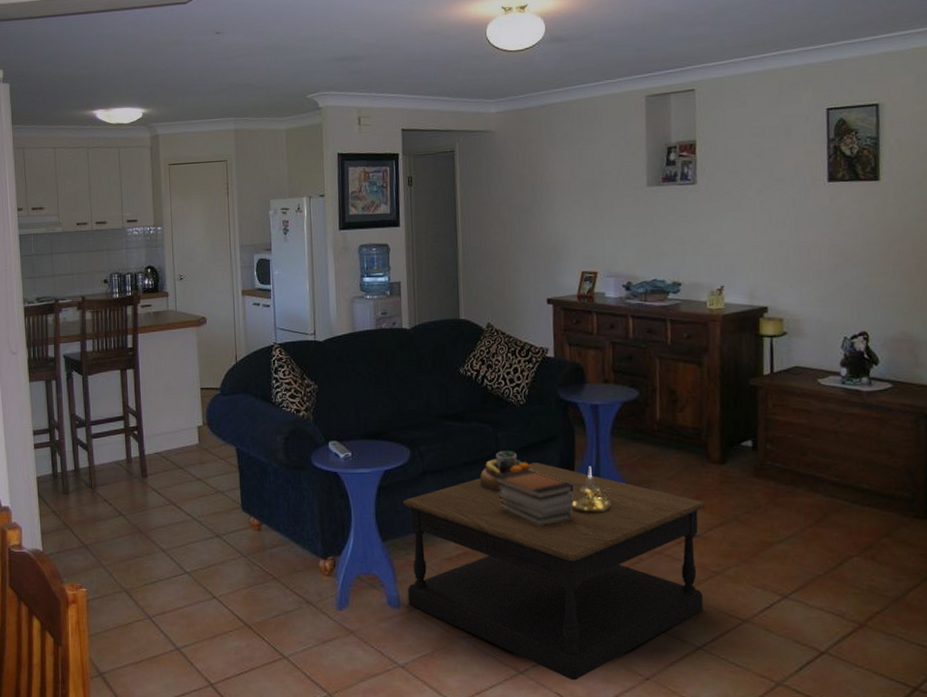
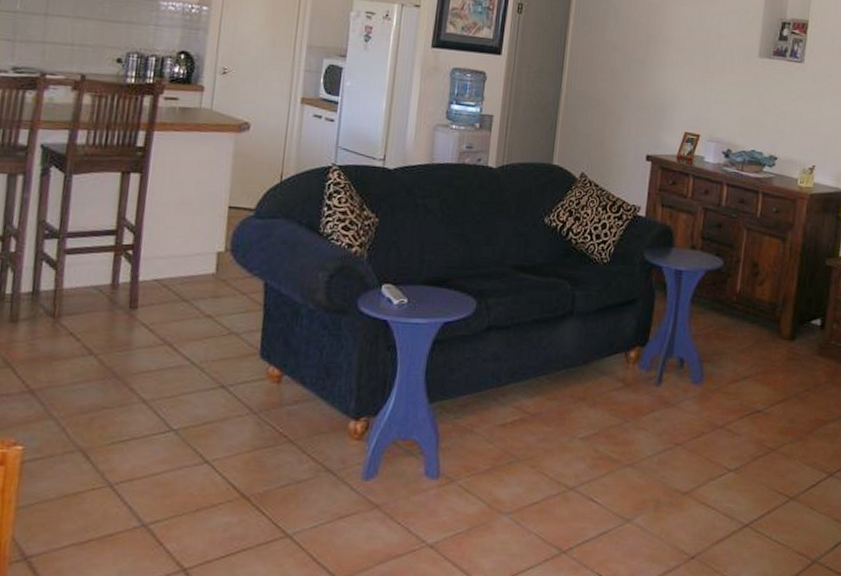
coffee table: present [403,463,706,681] -> none [449,326,771,560]
decorative bowl: present [480,450,534,492] -> none [550,310,608,354]
book stack: present [495,469,574,527] -> none [565,332,647,394]
candle holder: present [572,466,611,513] -> none [642,334,682,383]

